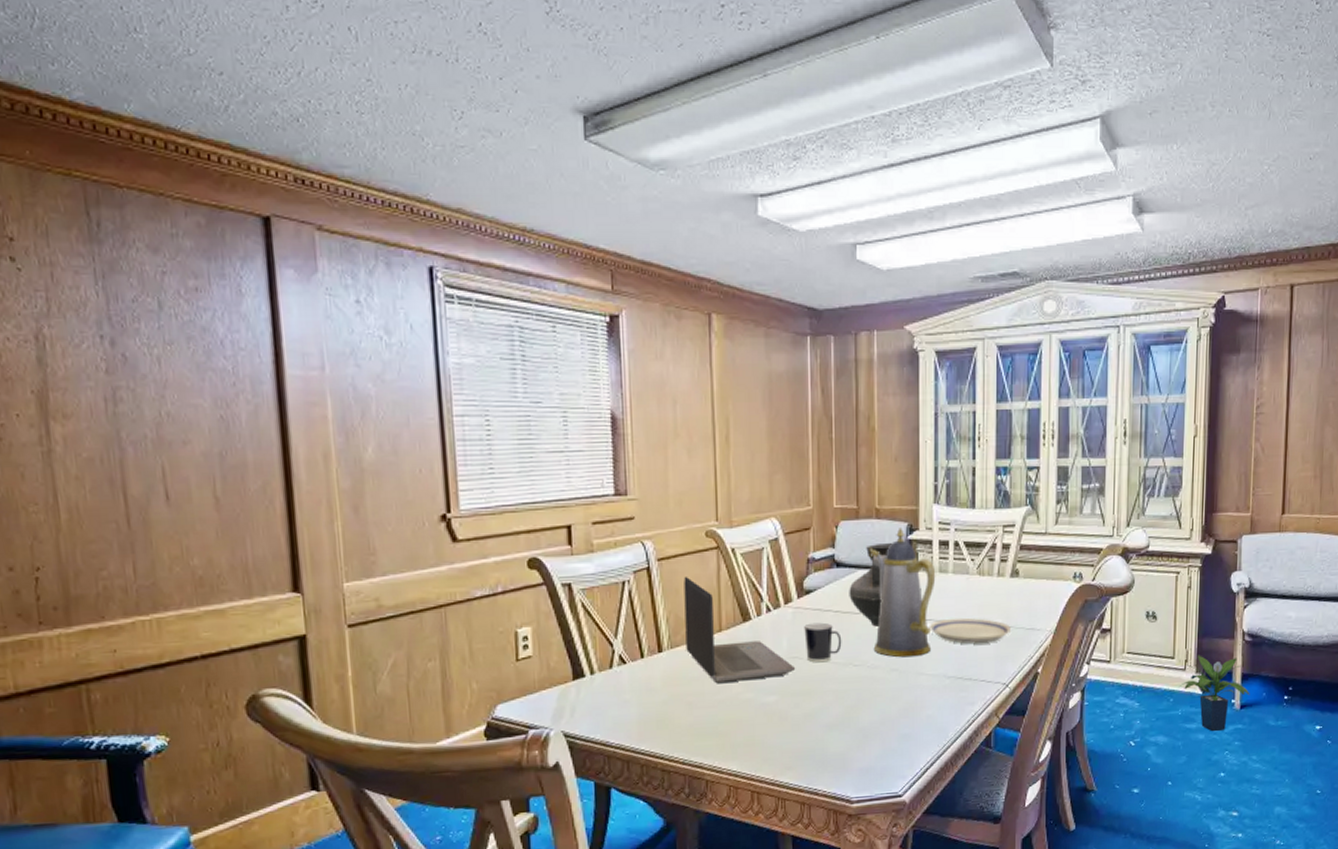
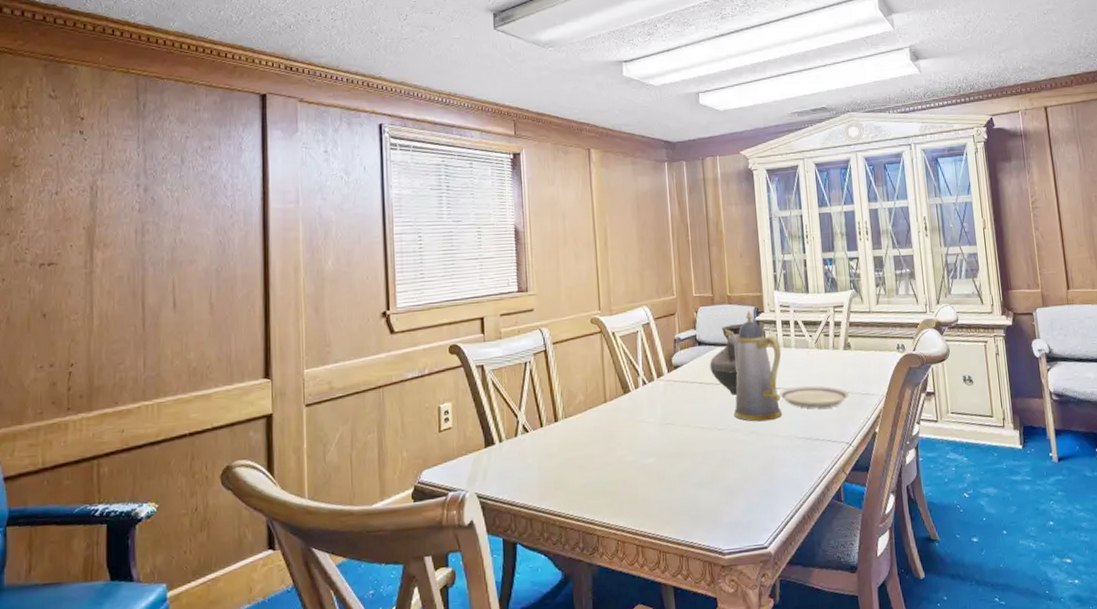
laptop computer: present [684,577,796,684] -> none [574,357,670,449]
mug: present [804,622,842,663] -> none [674,393,707,428]
potted plant: present [1180,655,1250,731] -> none [1001,413,1065,482]

